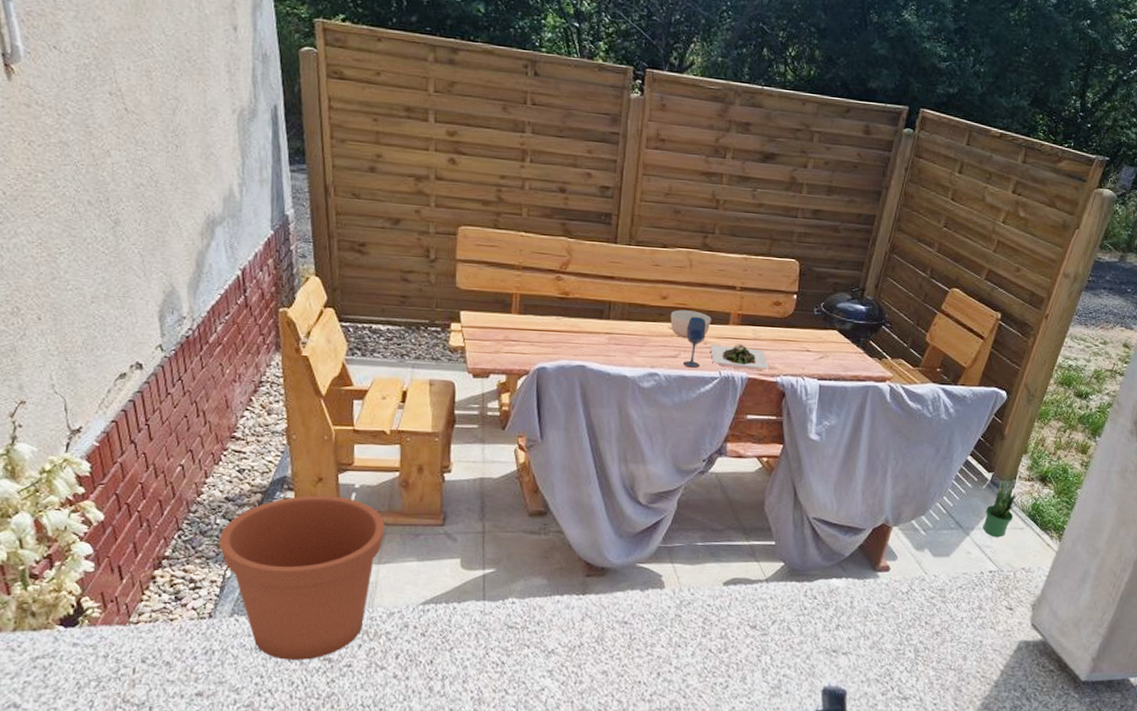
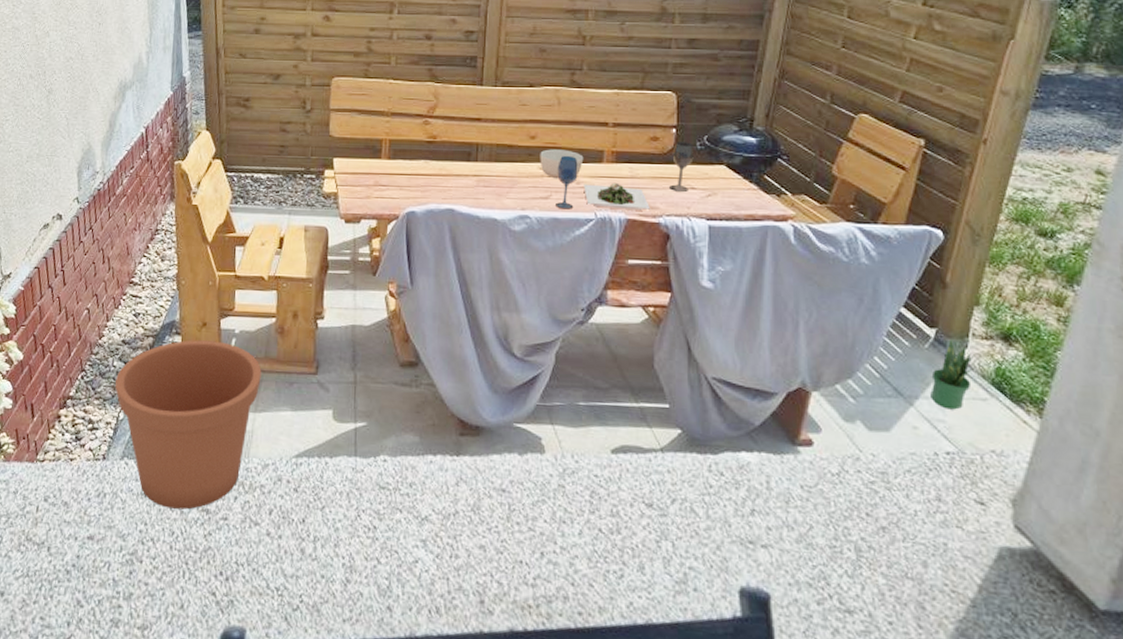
wine glass: none [788,307,812,355] -> present [670,142,695,193]

